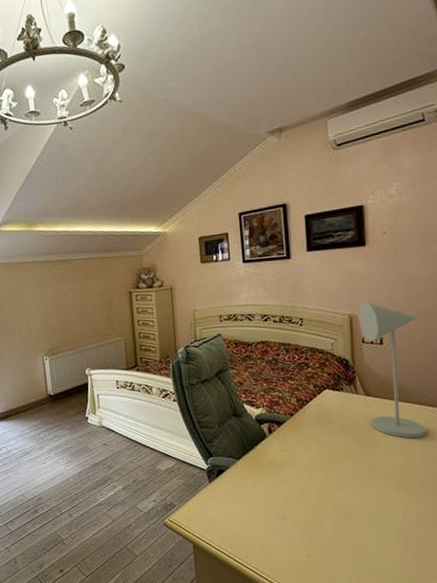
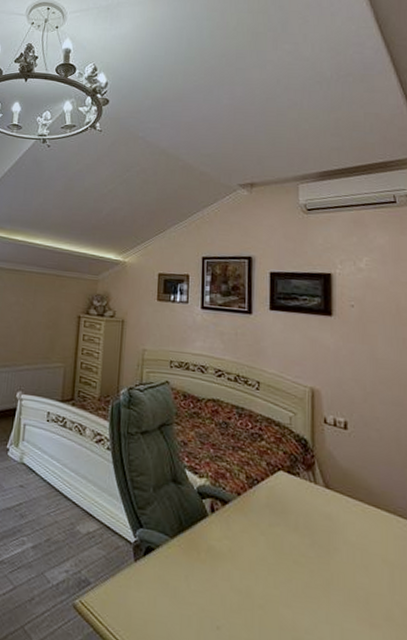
desk lamp: present [358,302,427,439] -> none [321,377,396,556]

